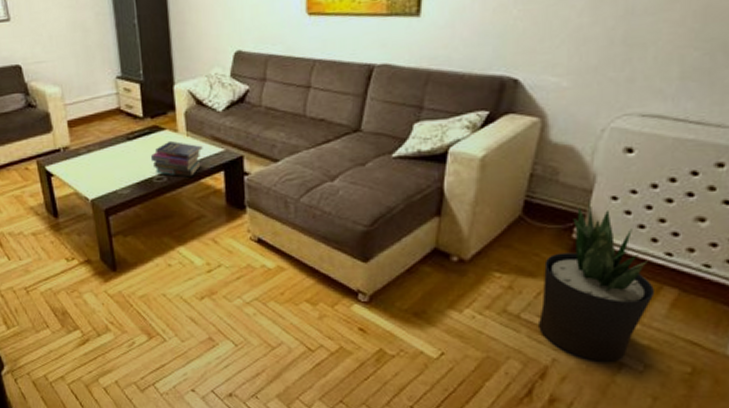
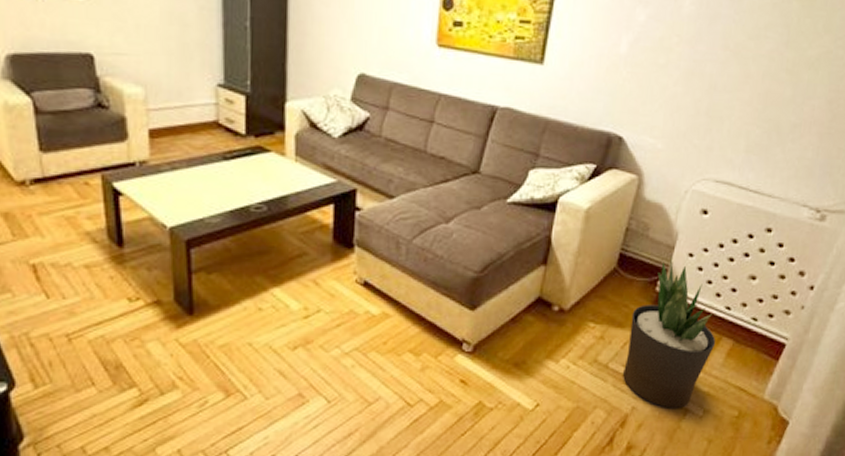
books: present [150,140,203,177] -> none [249,165,313,209]

